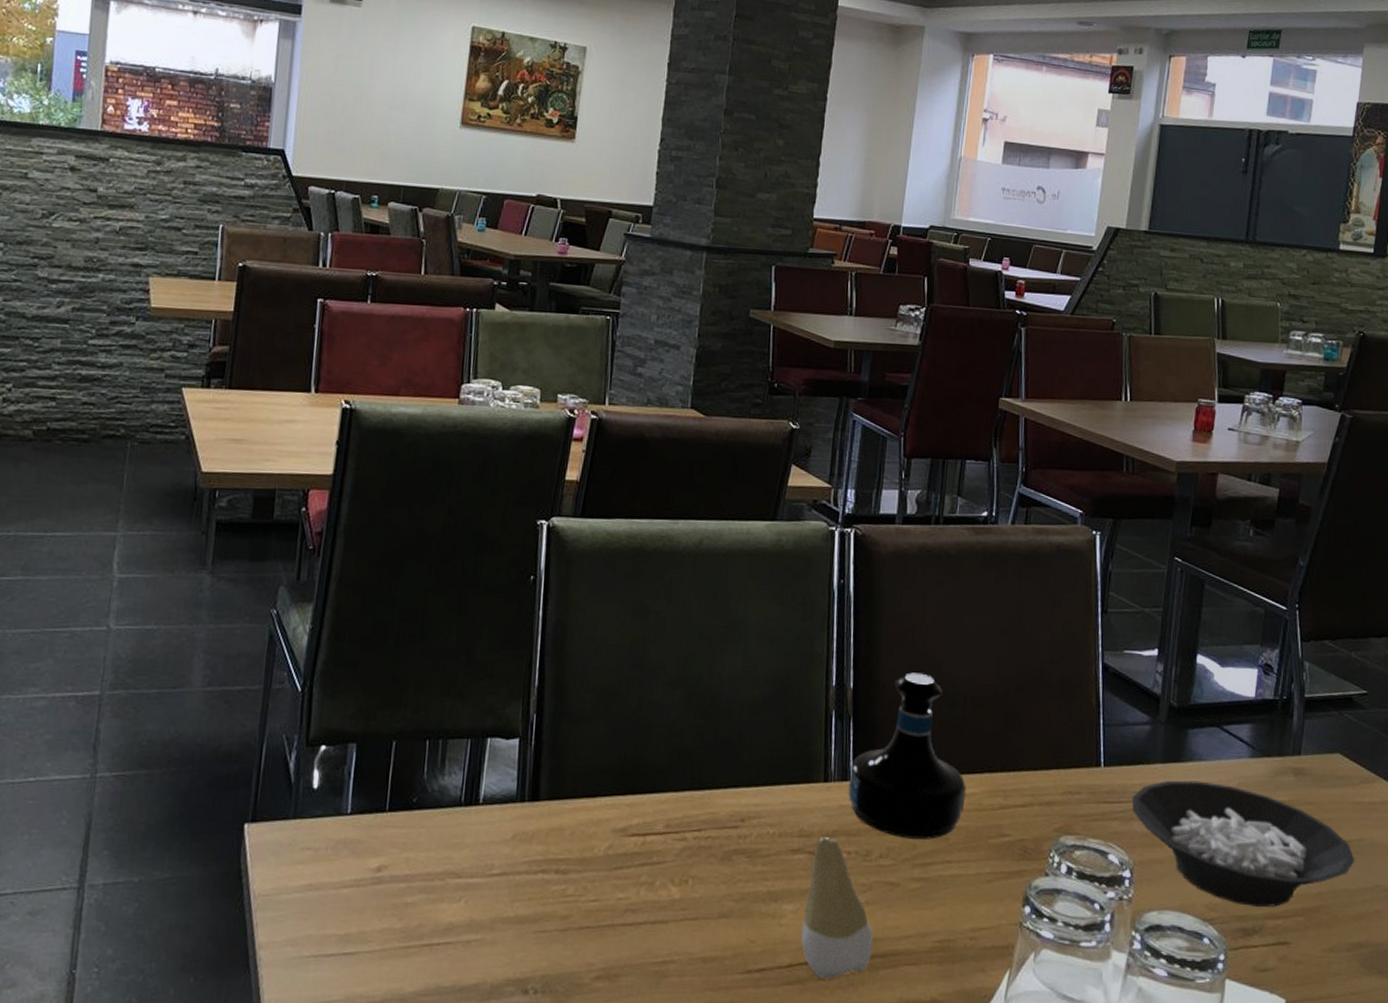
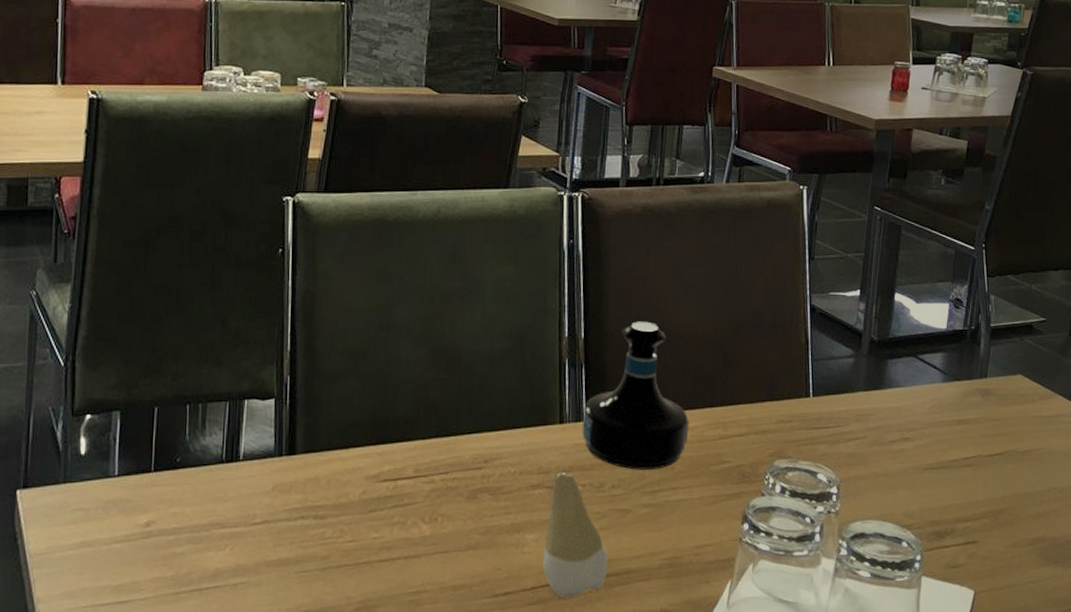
cereal bowl: present [1131,780,1355,907] -> none [837,405,1035,512]

